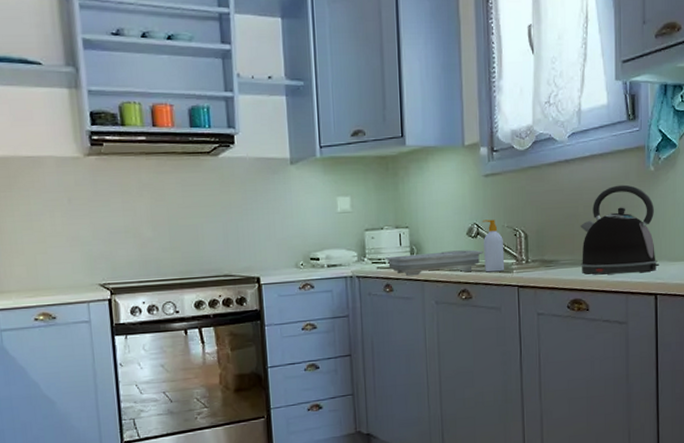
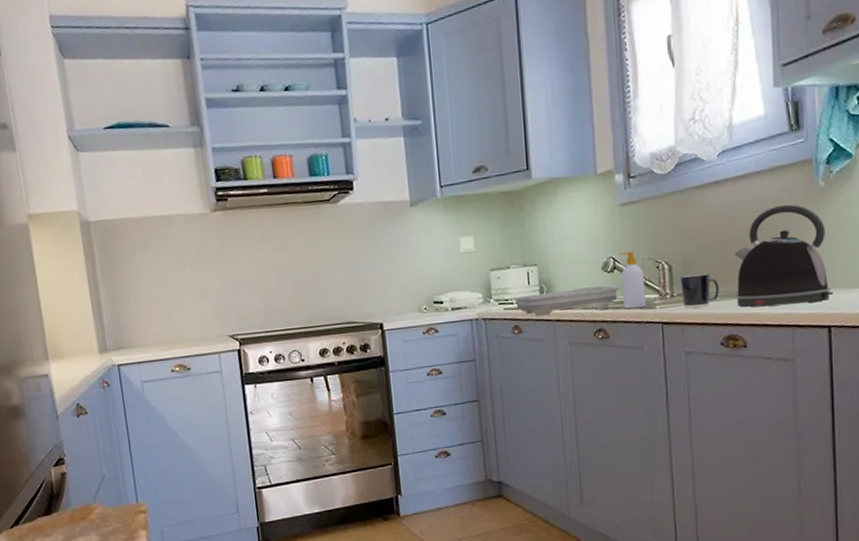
mug: none [533,242,568,274] -> present [679,273,720,309]

